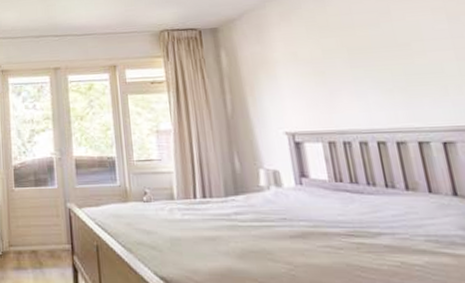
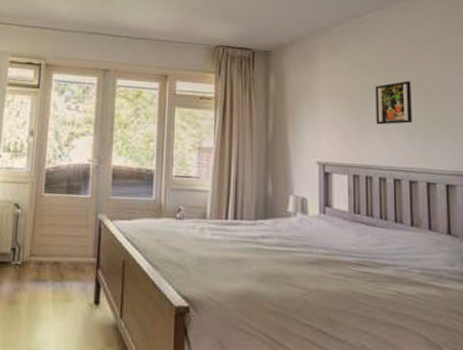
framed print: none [340,36,390,87] -> present [375,81,412,125]

